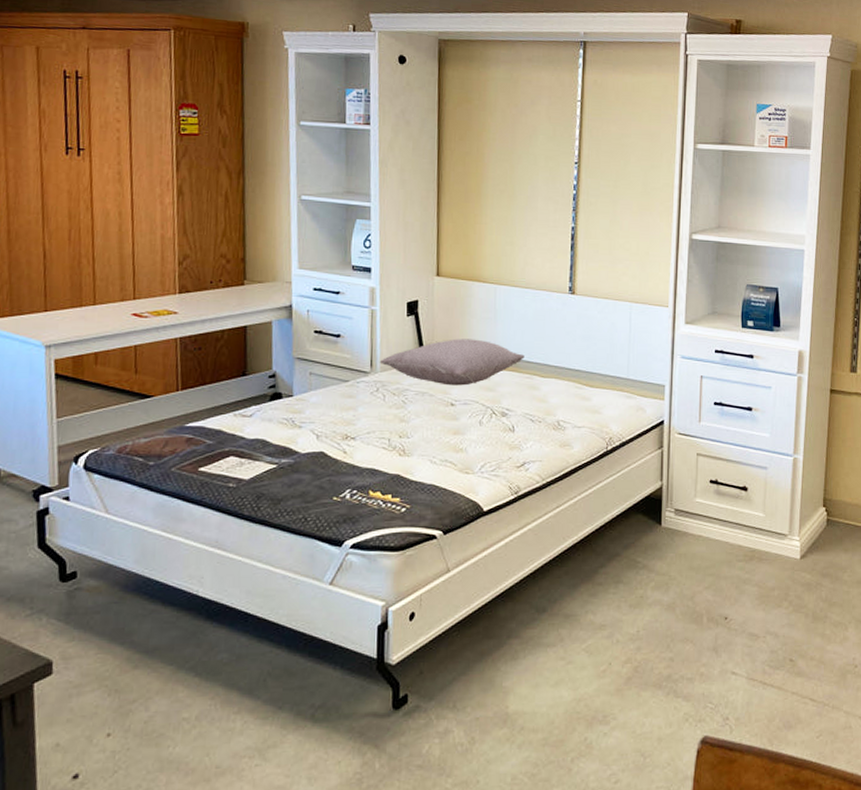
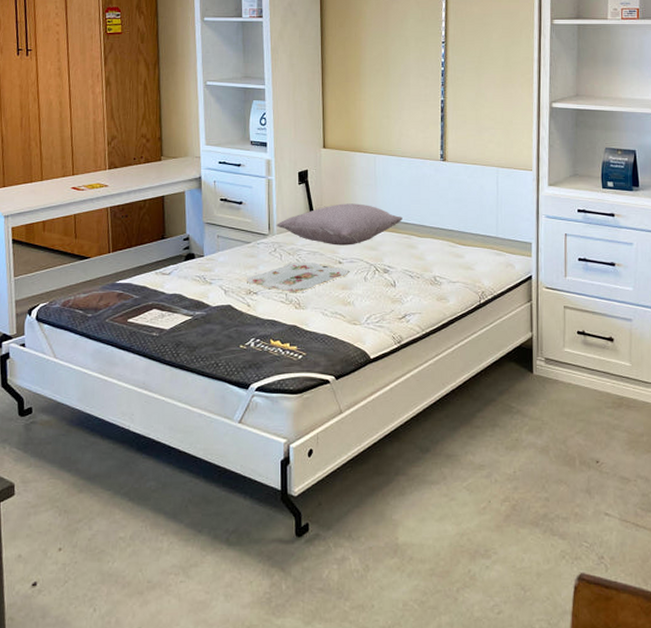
serving tray: none [343,403,462,439] -> present [247,261,349,293]

